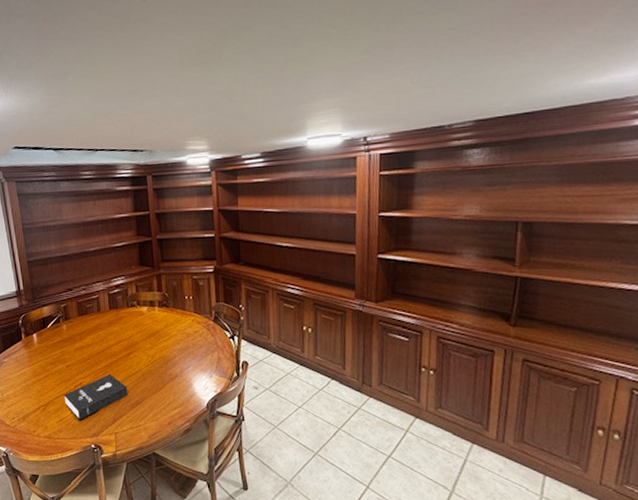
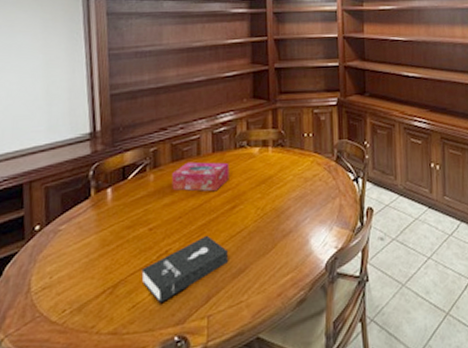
tissue box: none [80,316,124,341] -> present [172,162,229,192]

